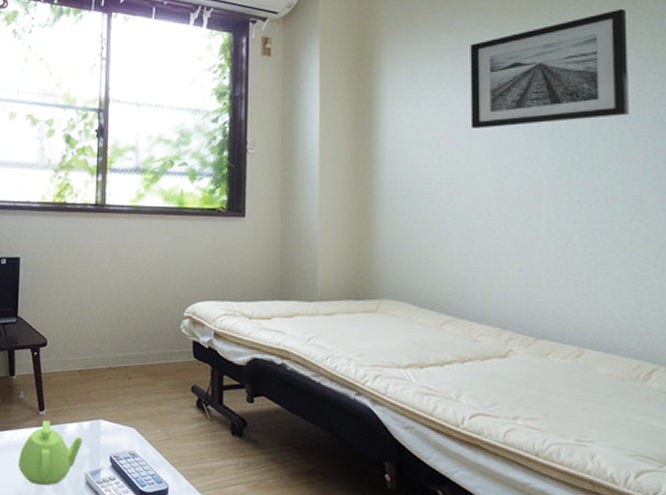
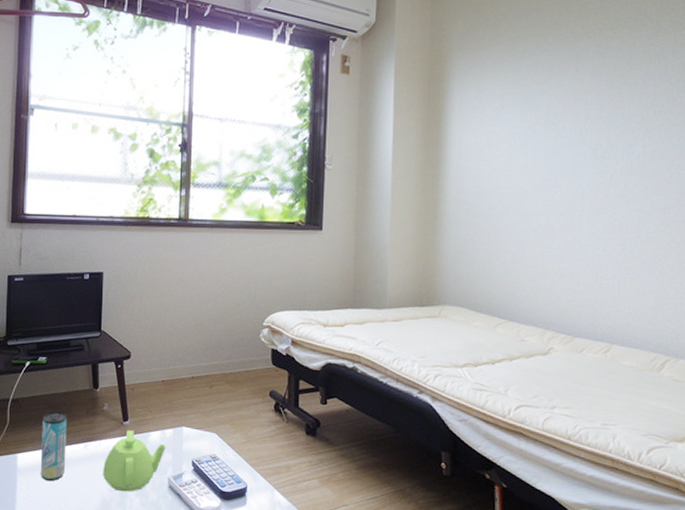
wall art: present [470,8,629,129] -> none [526,38,663,147]

